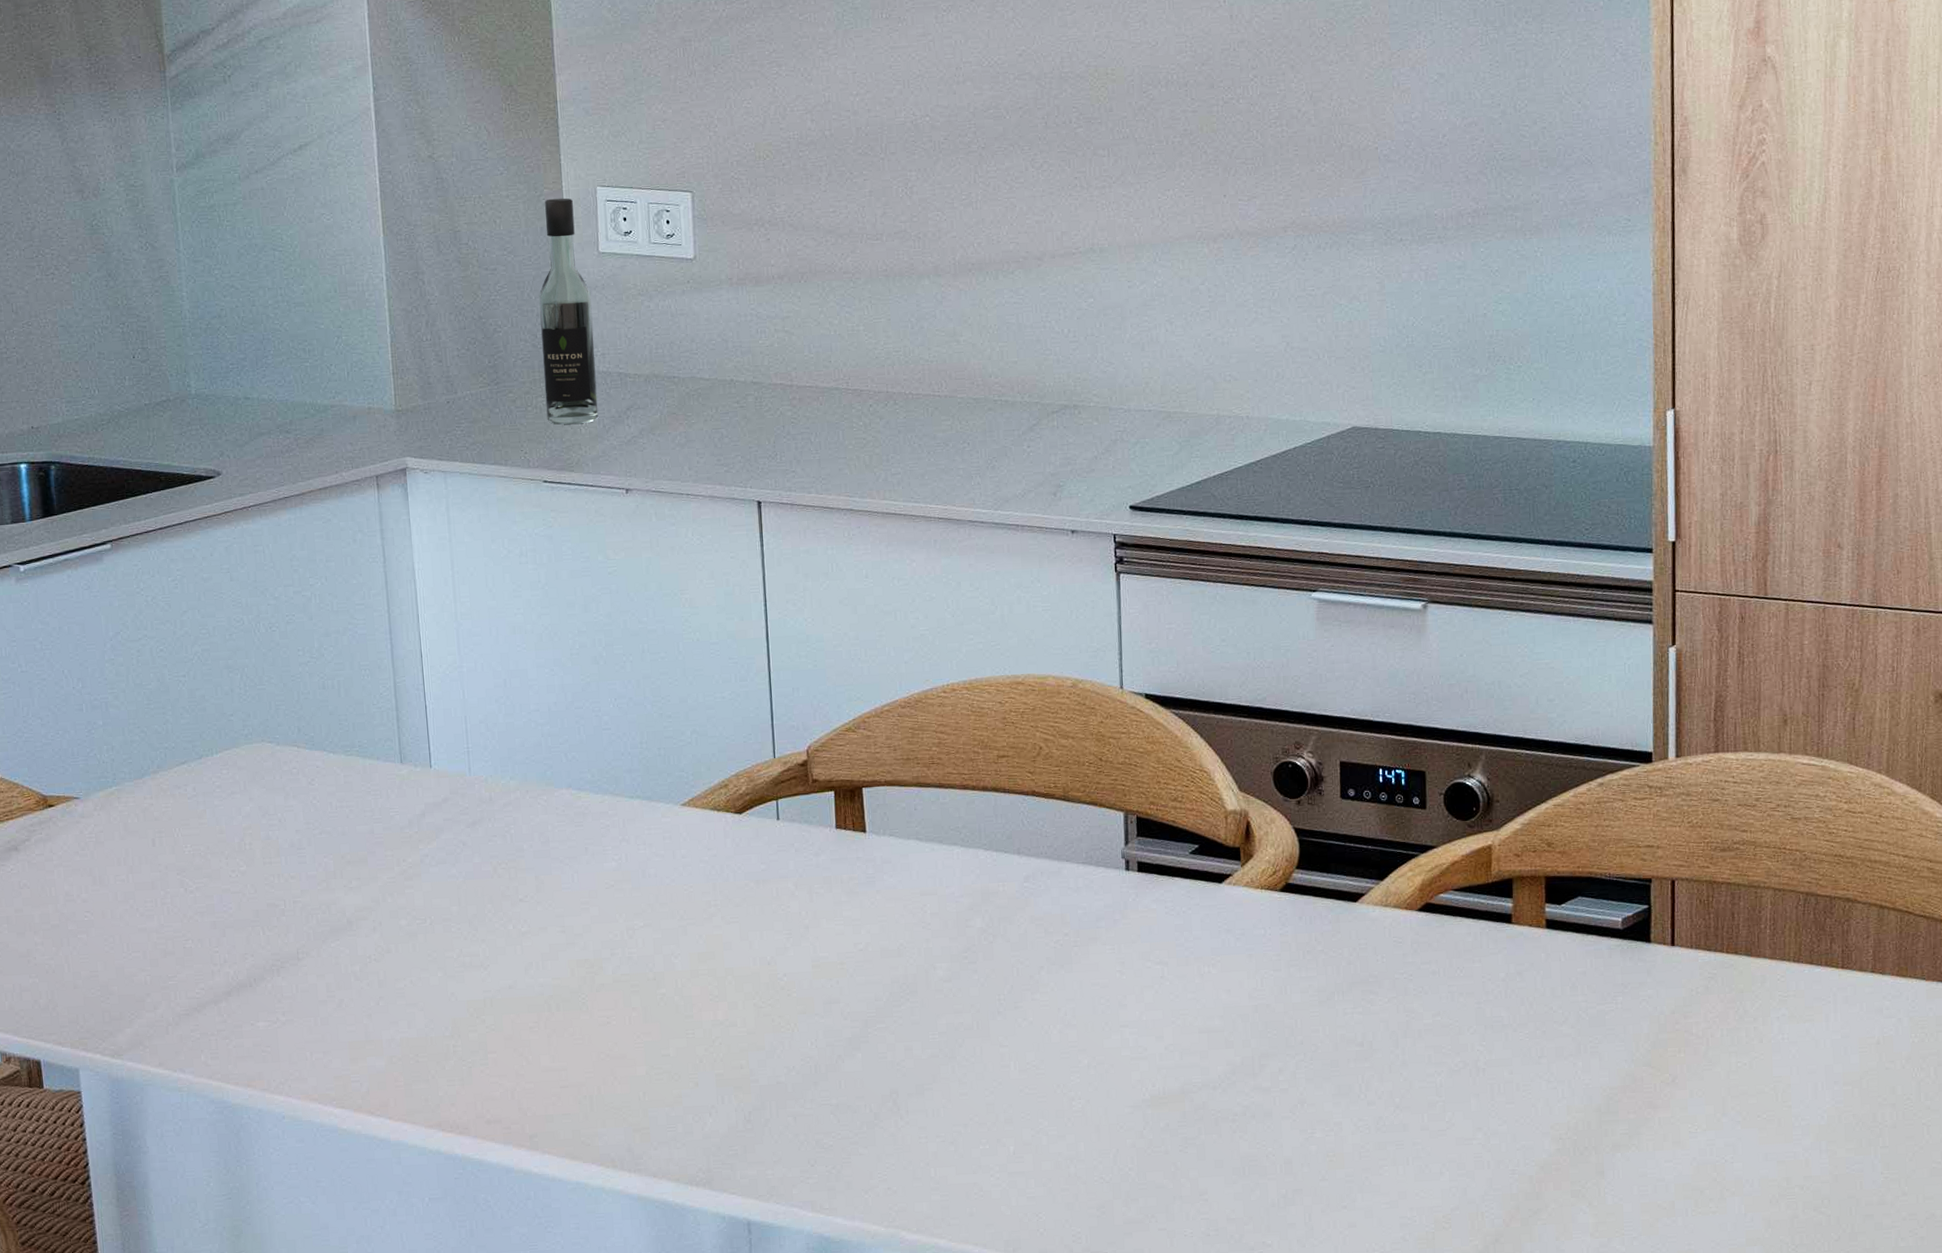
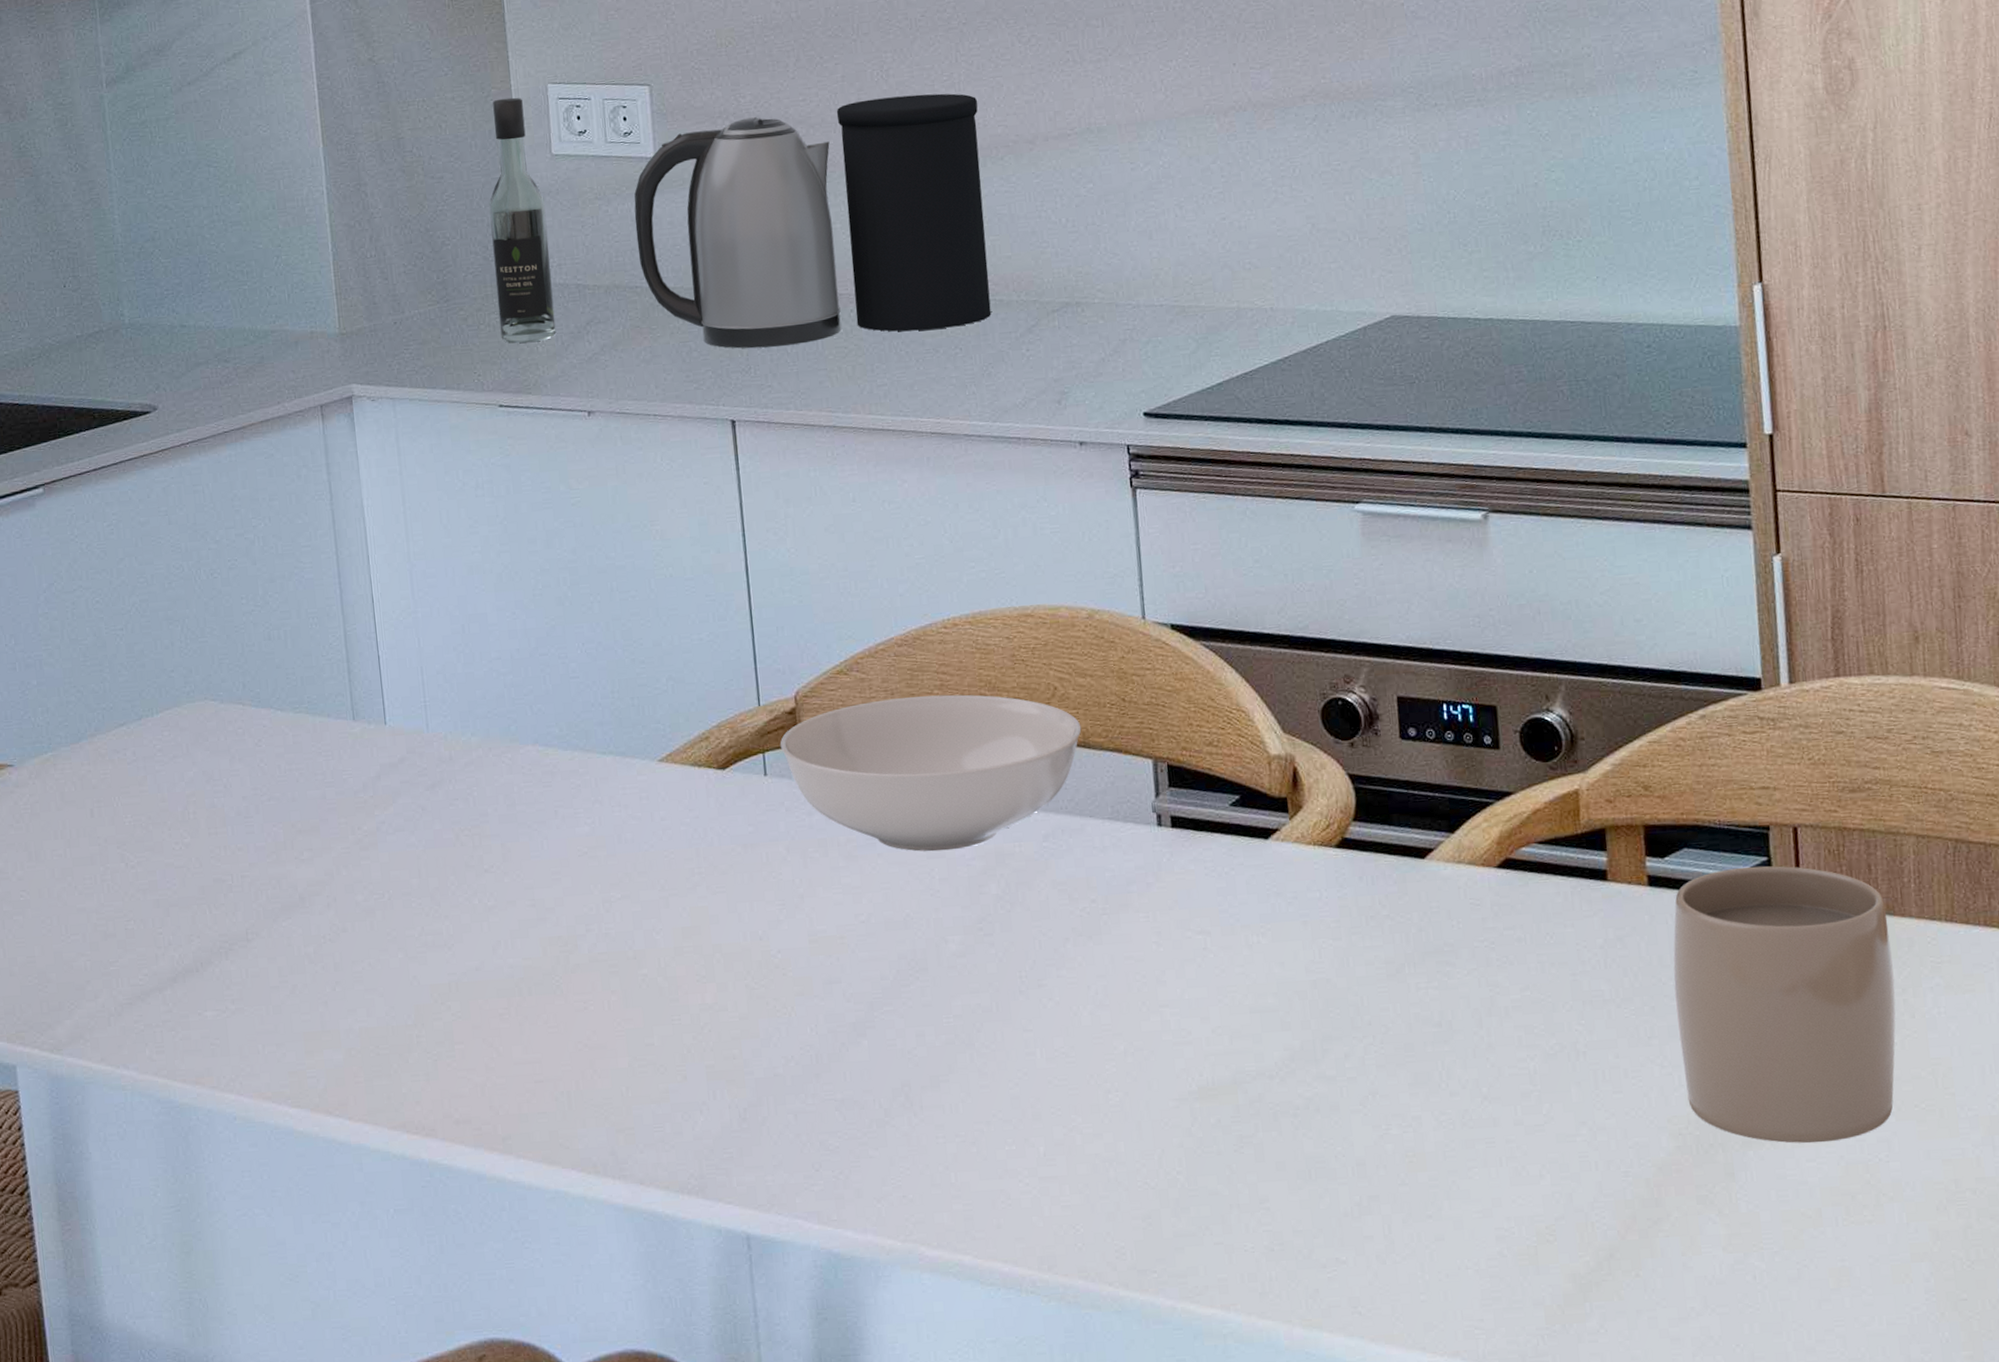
kettle: none [674,225,861,437] -> present [634,117,842,349]
bowl: none [792,751,1063,889] -> present [780,694,1082,852]
canister: none [863,210,997,426] -> present [836,93,992,332]
mug: none [1563,913,1748,1147] -> present [1673,866,1896,1144]

